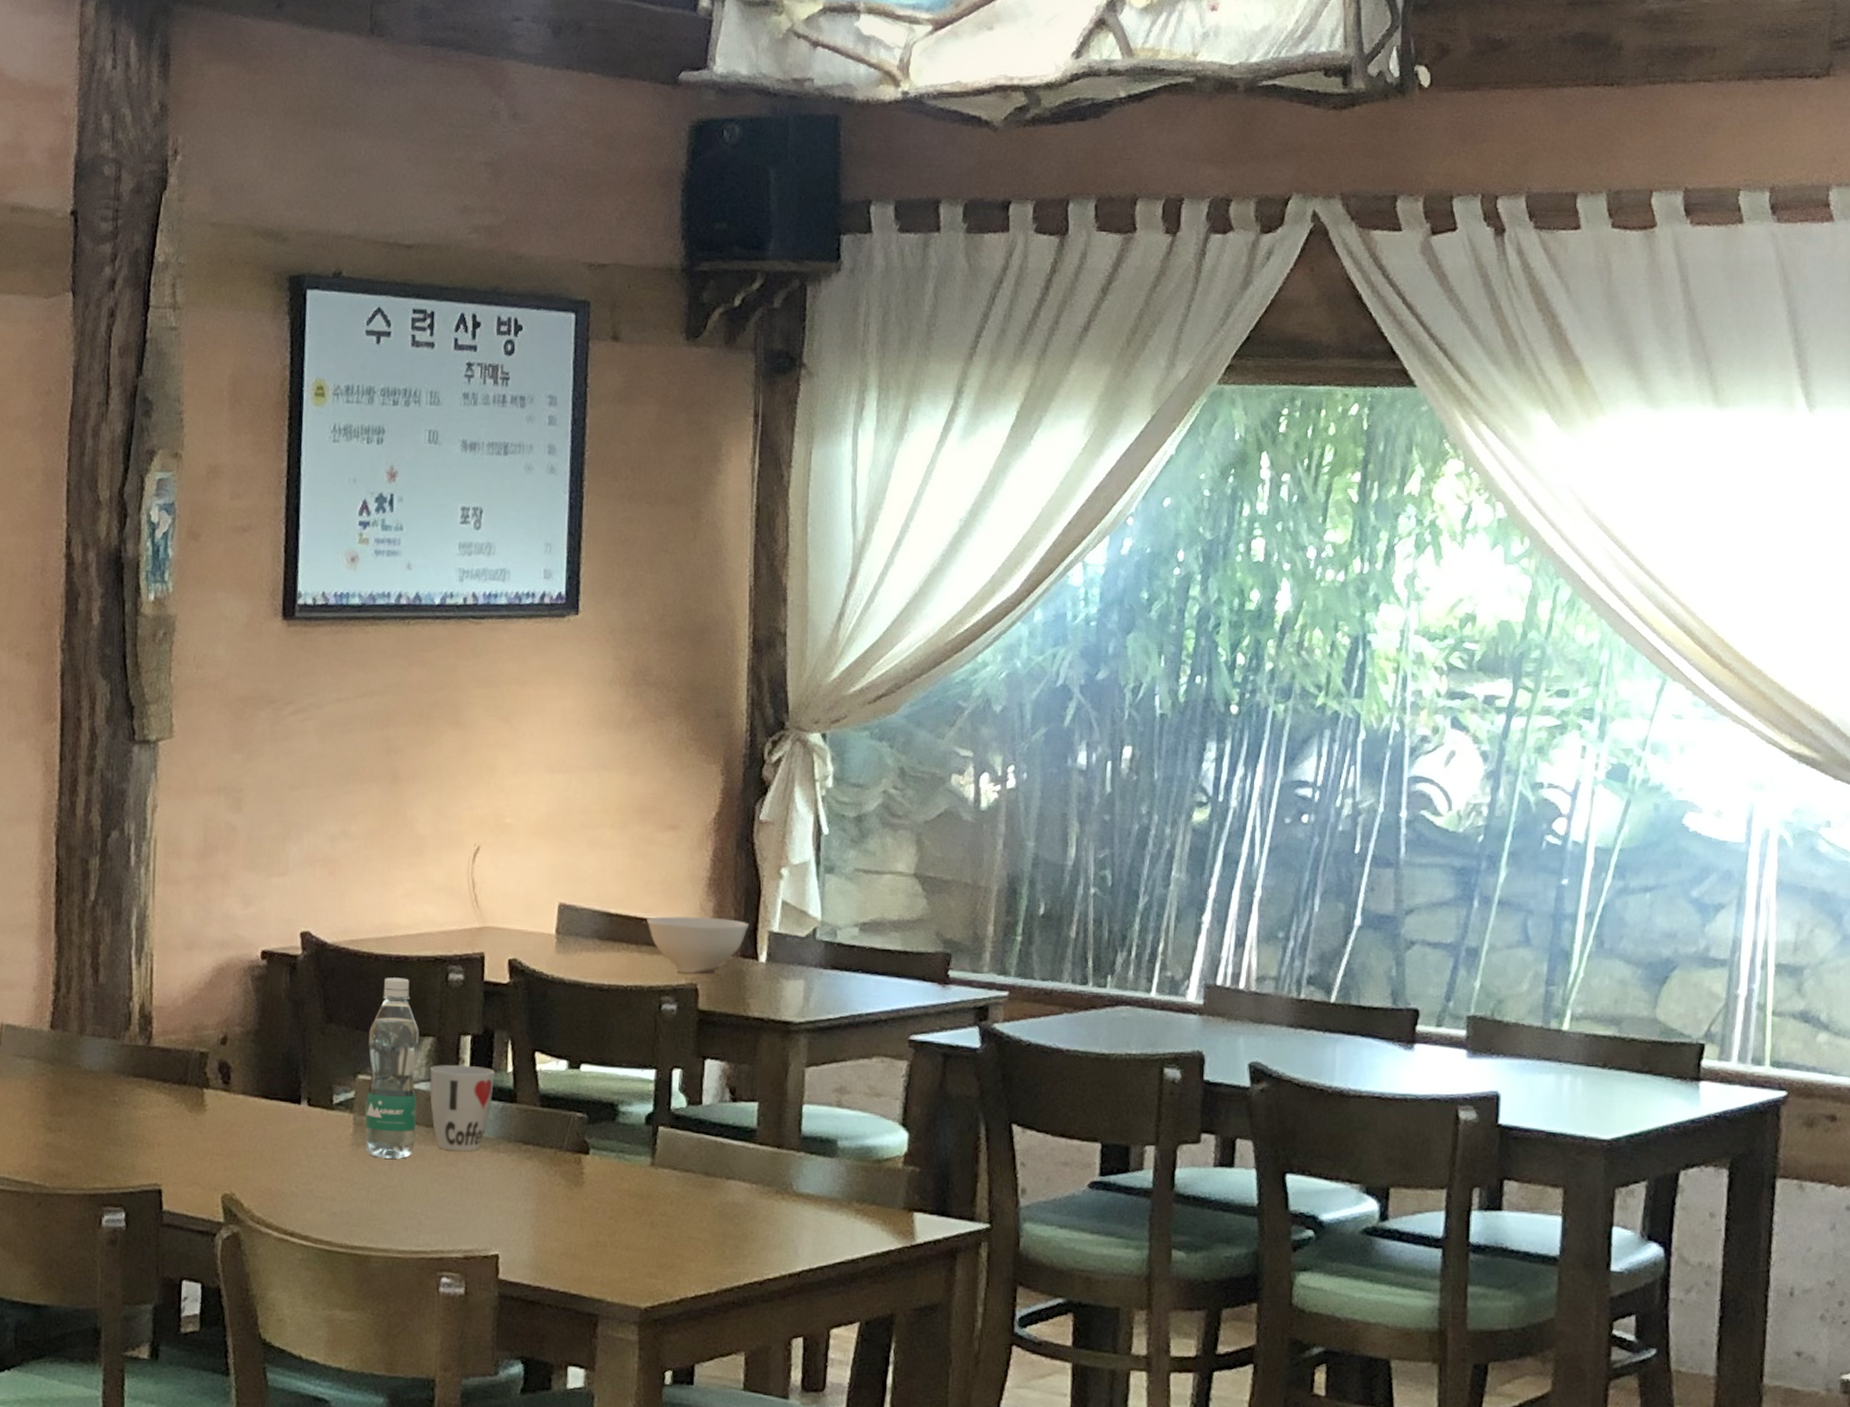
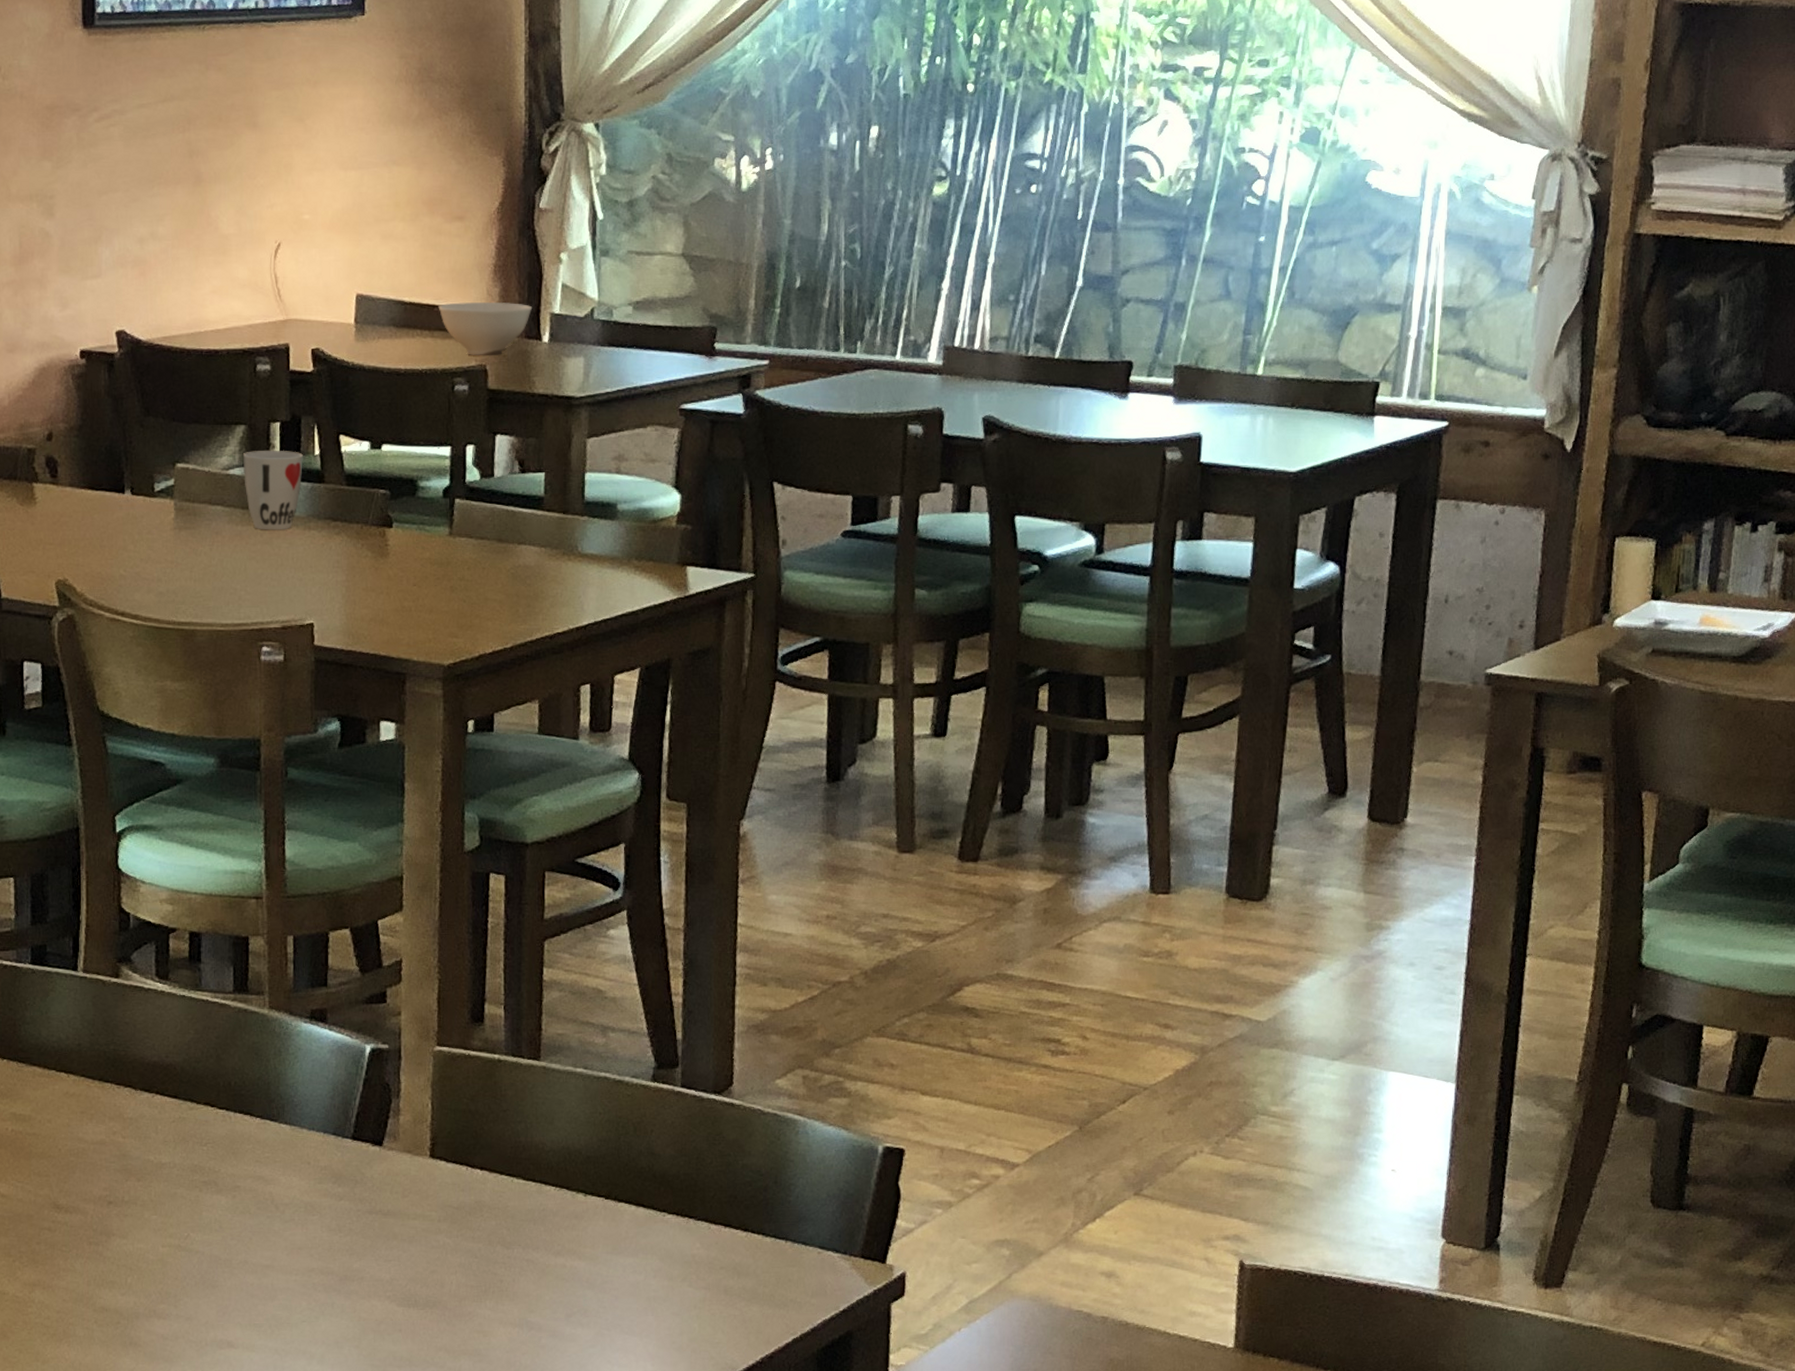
bottle: present [364,977,420,1159] -> none [184,371,233,540]

